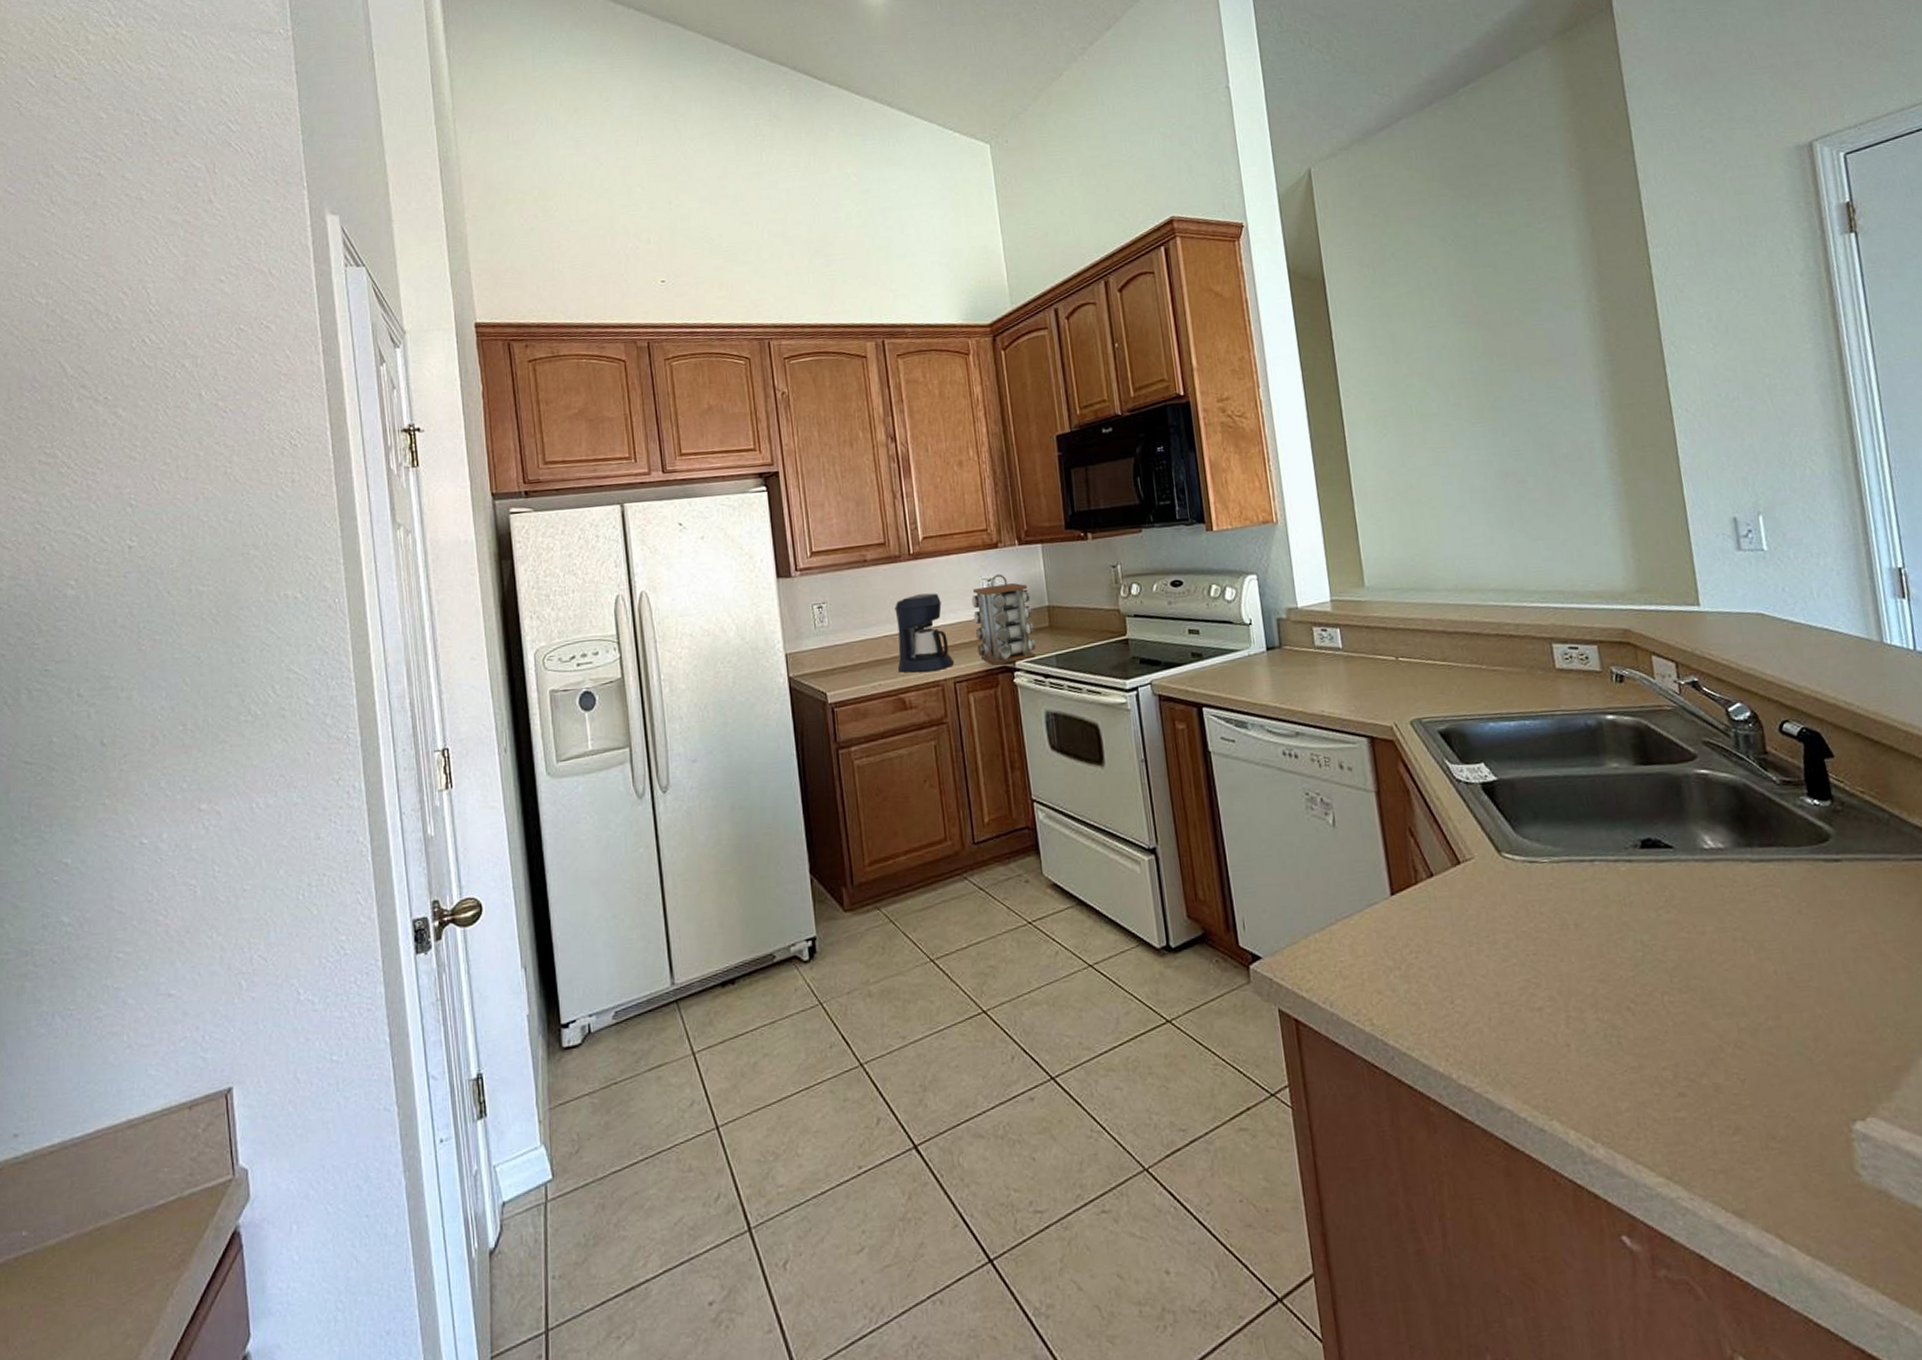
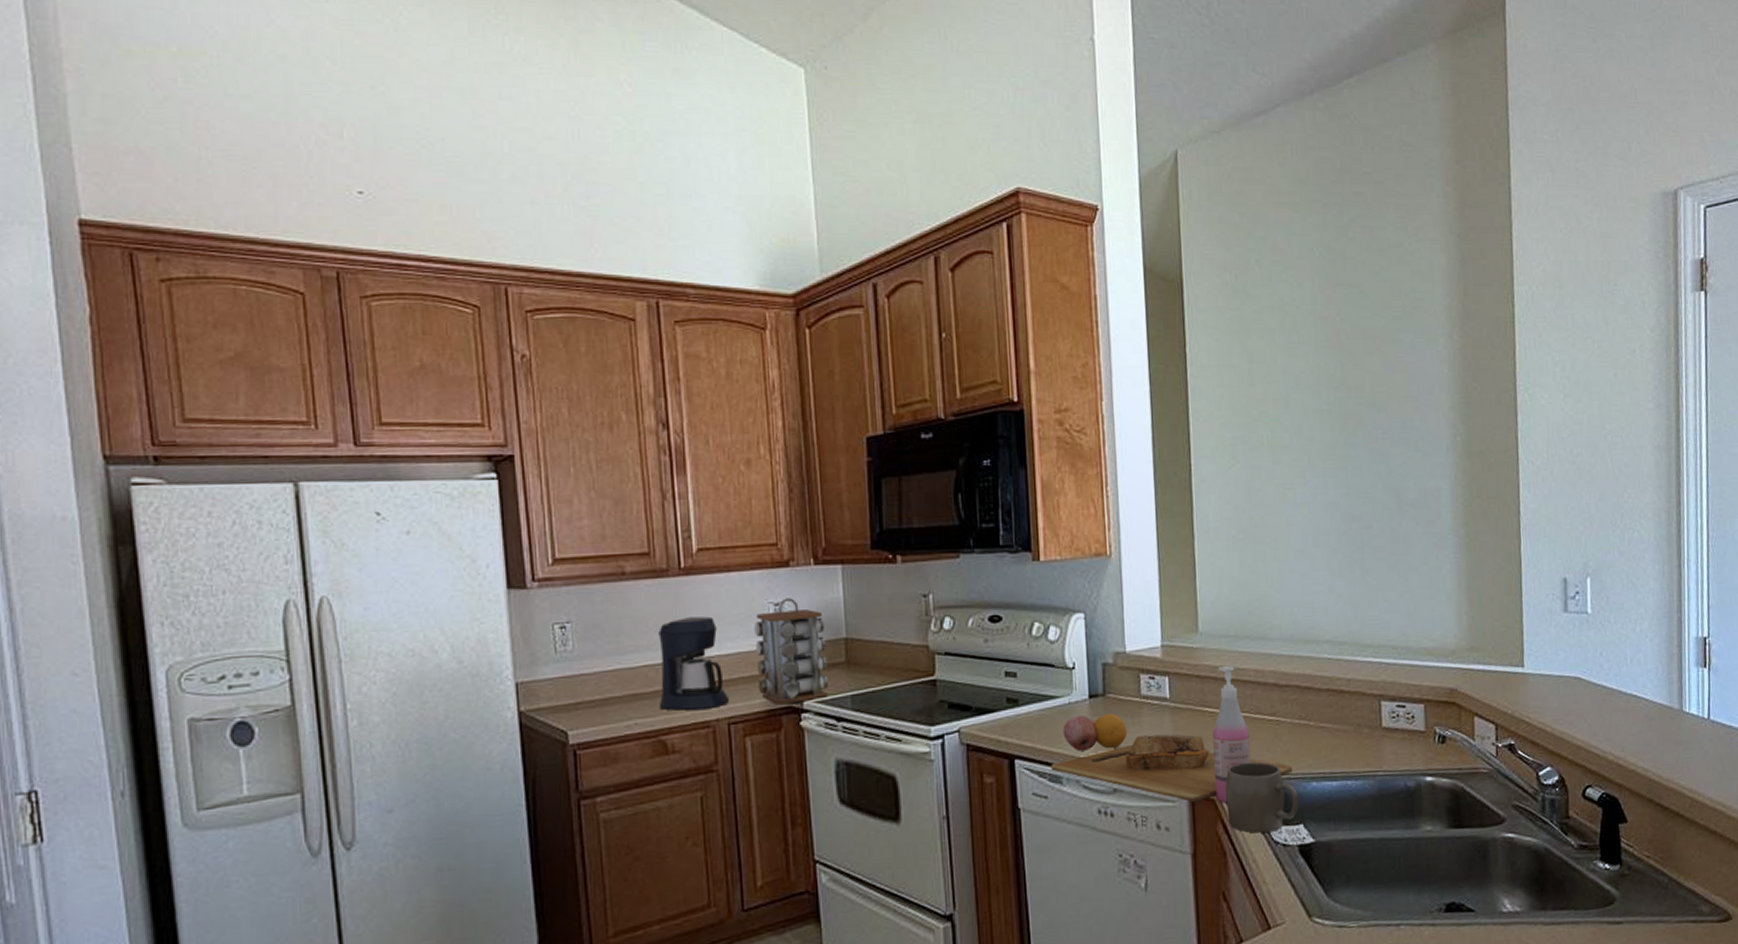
cutting board: none [1236,680,1469,744] -> present [1051,734,1293,803]
fruit: none [1244,665,1278,699] -> present [1062,714,1099,751]
fruit: none [1272,663,1305,696] -> present [1093,712,1128,749]
soap dispenser: none [1386,616,1426,744] -> present [1212,666,1251,803]
mug: none [1402,704,1479,772] -> present [1225,761,1300,834]

